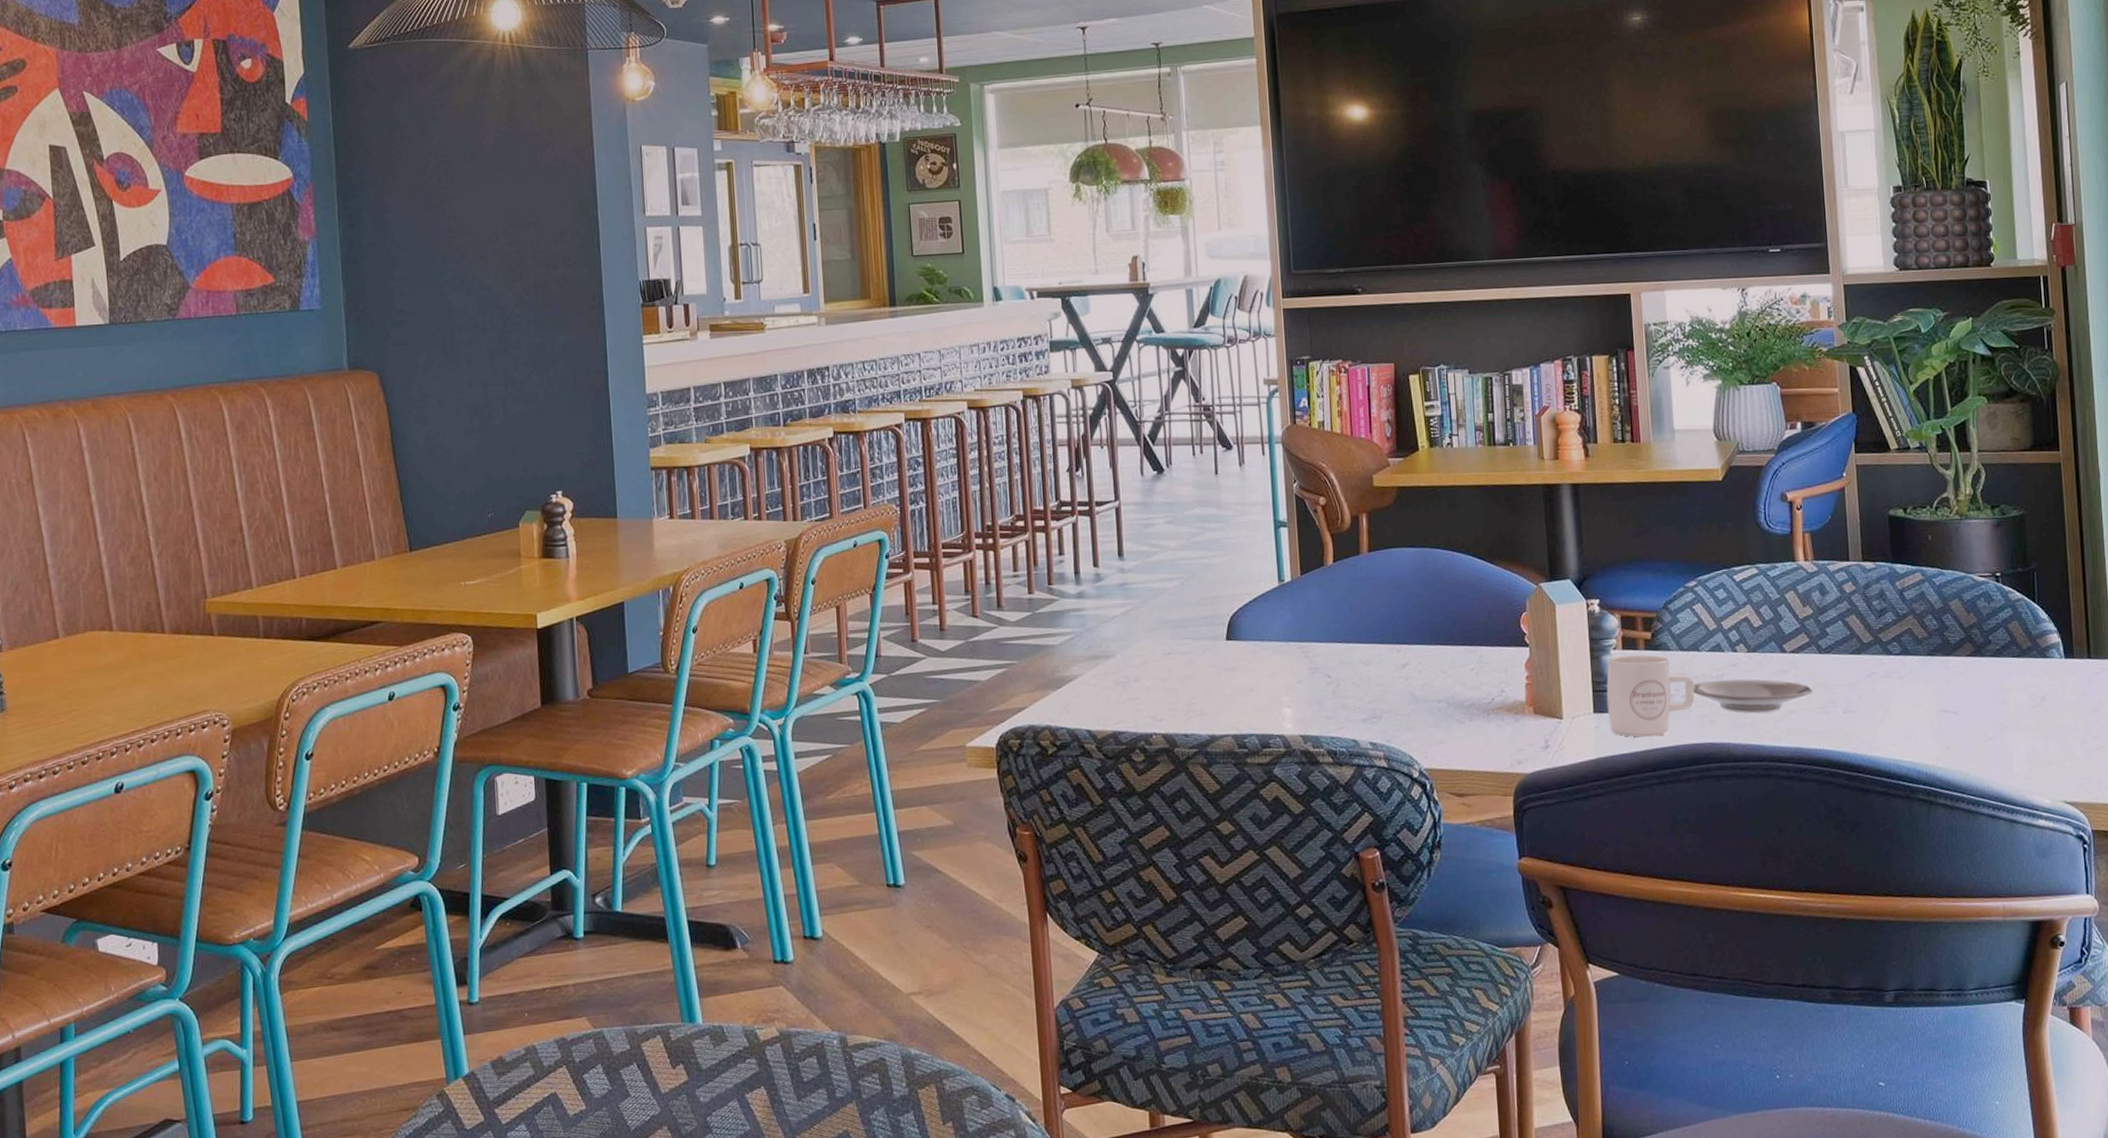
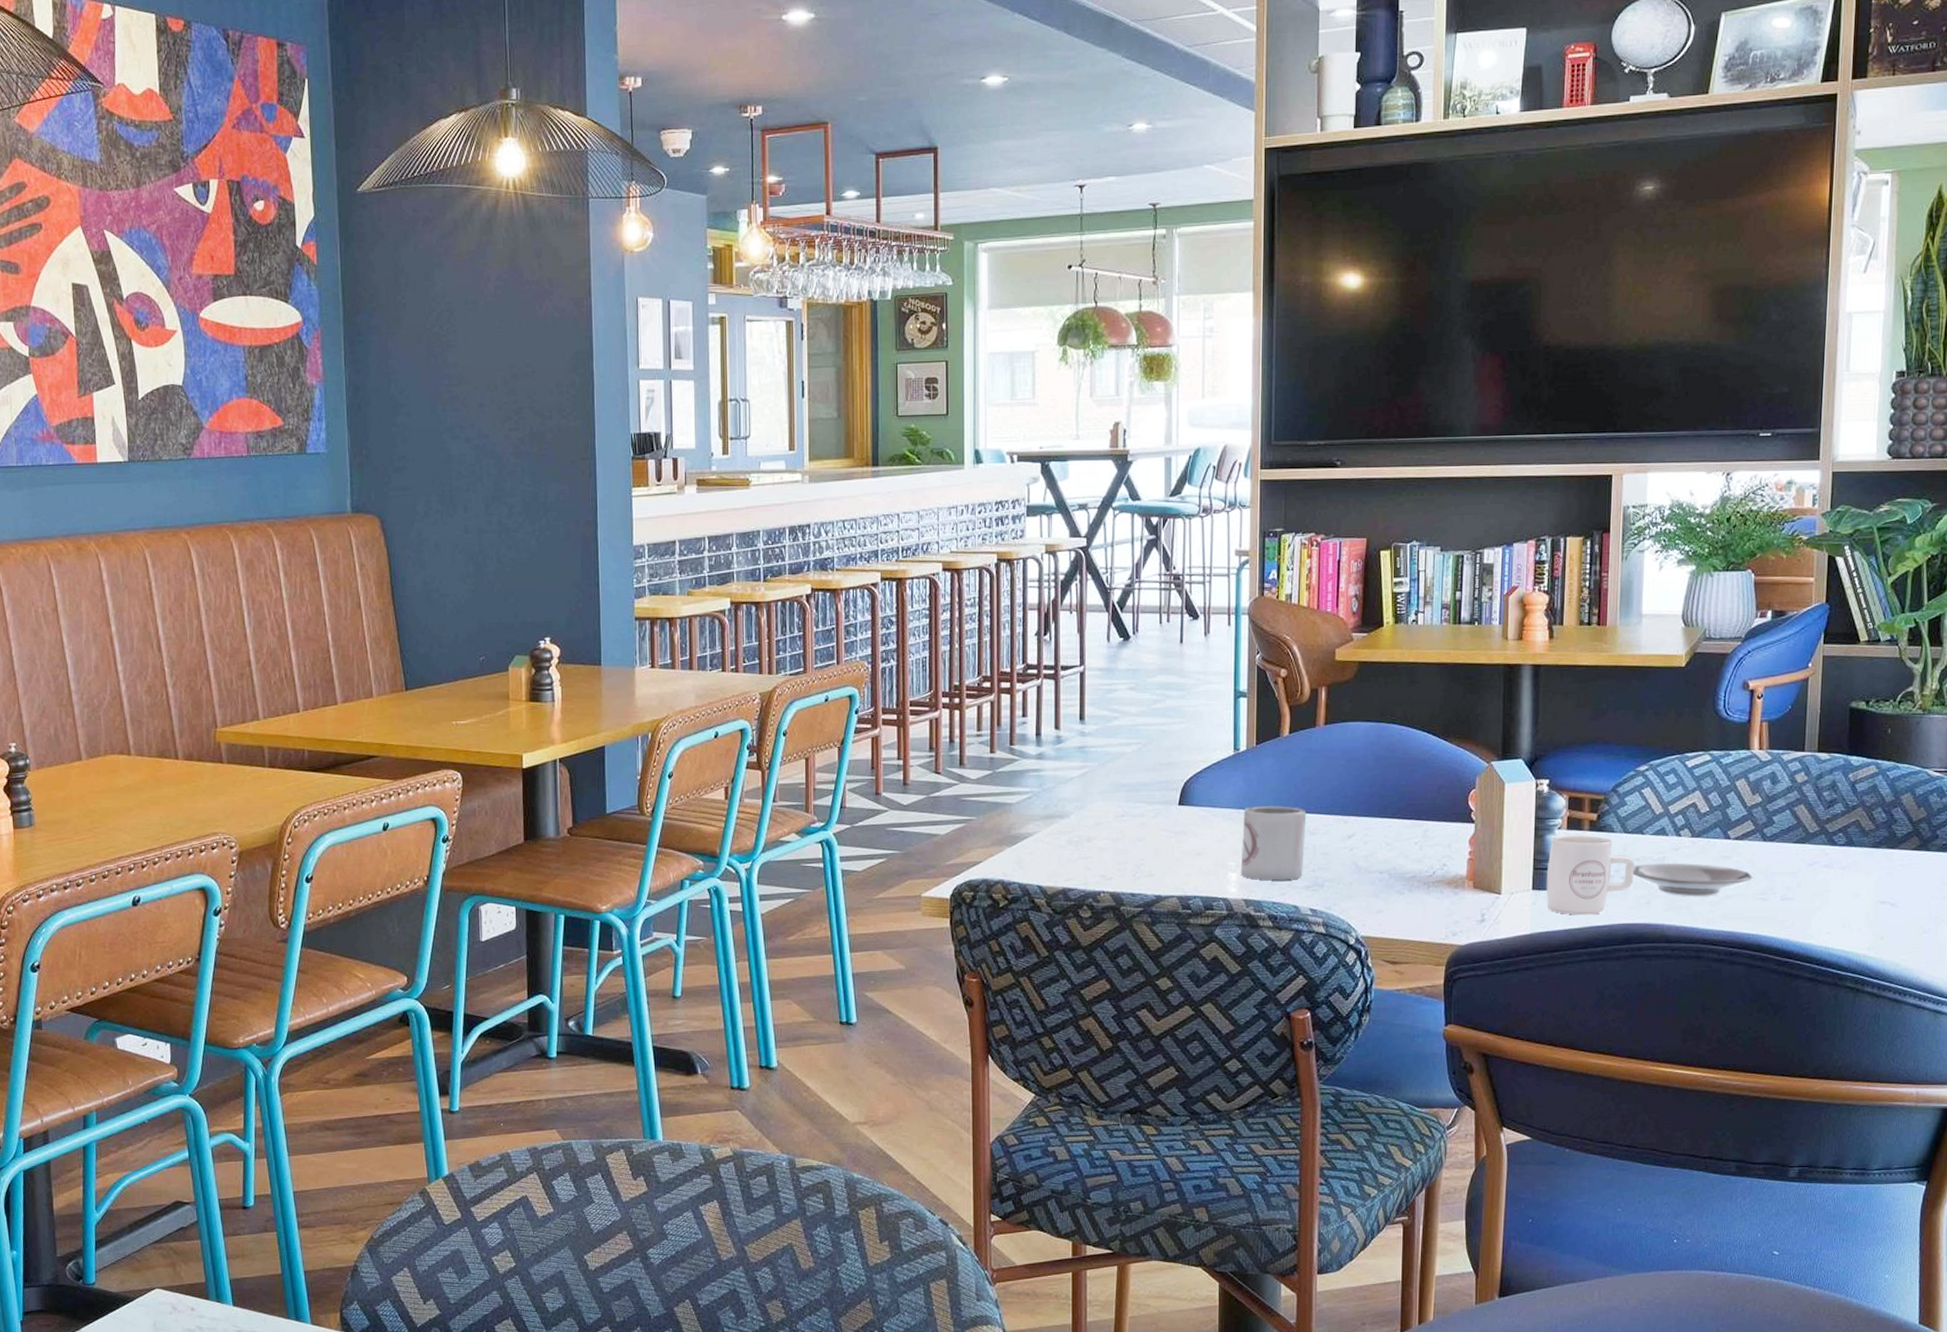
cup: none [1293,636,1360,715] -> present [1240,806,1307,881]

